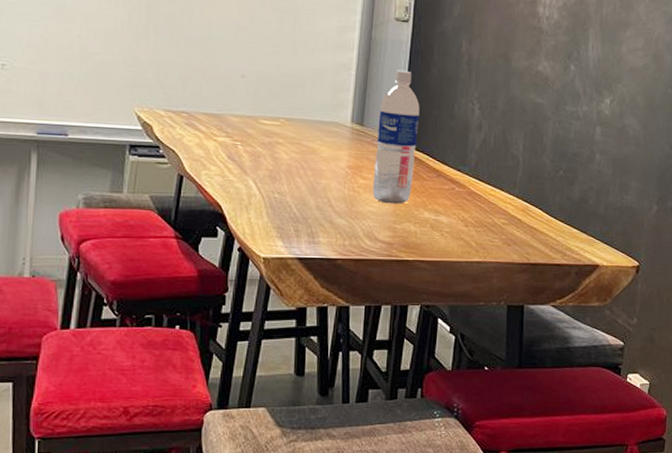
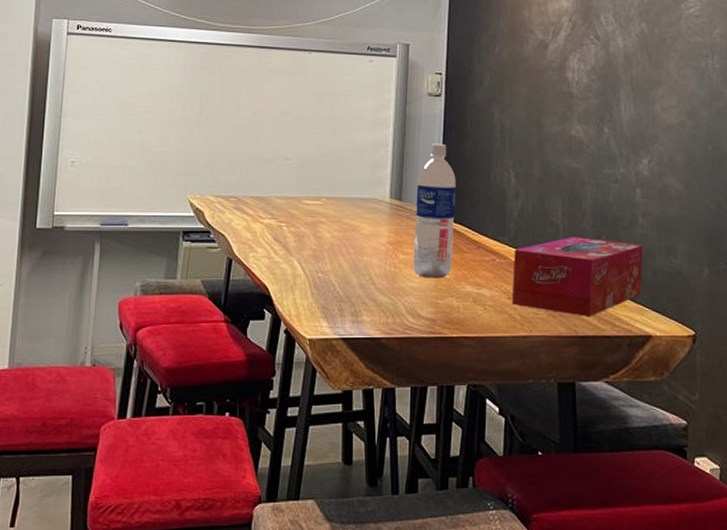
tissue box: none [468,170,598,246] -> present [511,237,643,316]

